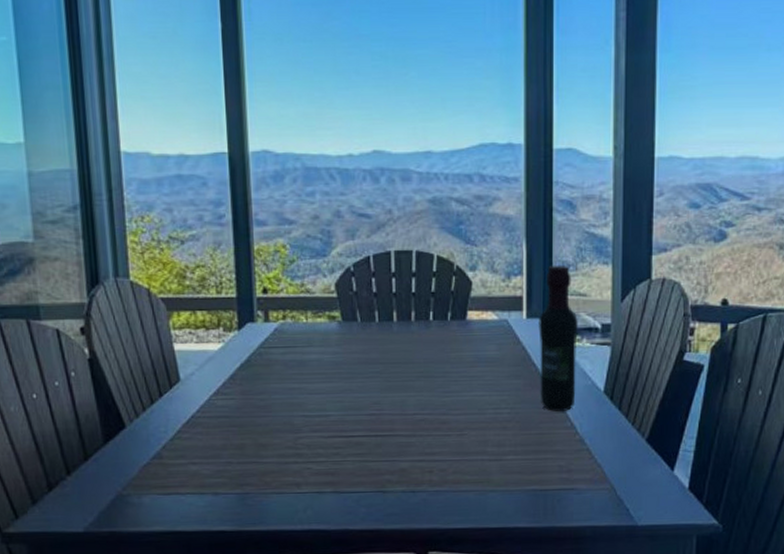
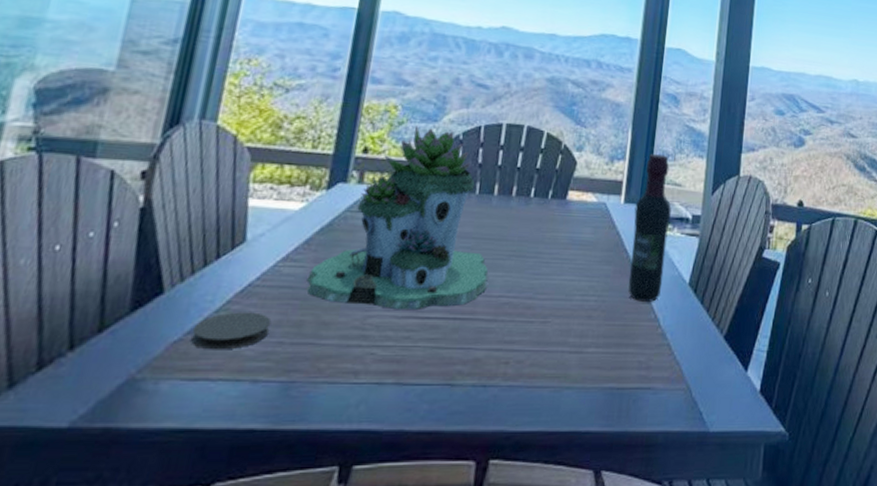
coaster: none [157,439,218,471] -> present [191,312,272,350]
succulent planter: none [239,262,401,430] -> present [306,126,489,309]

